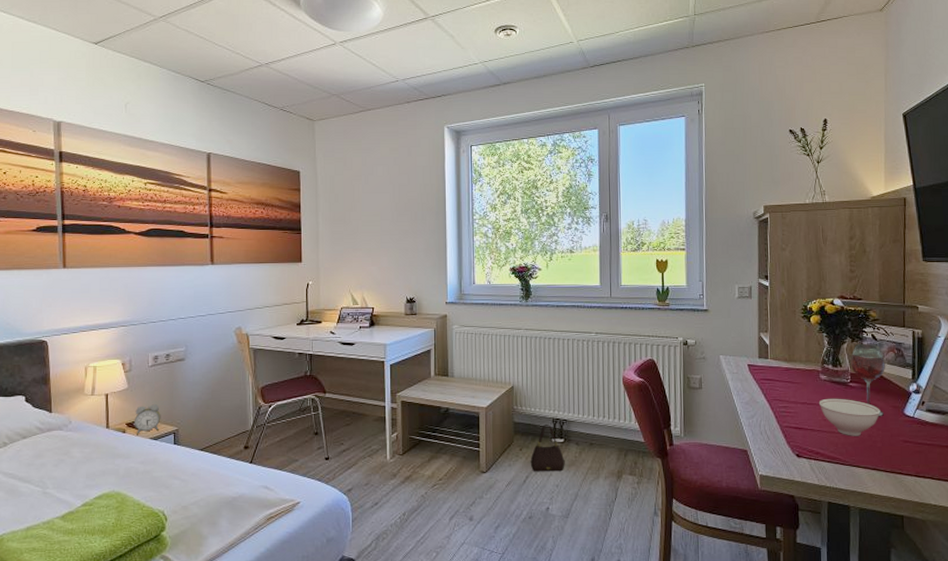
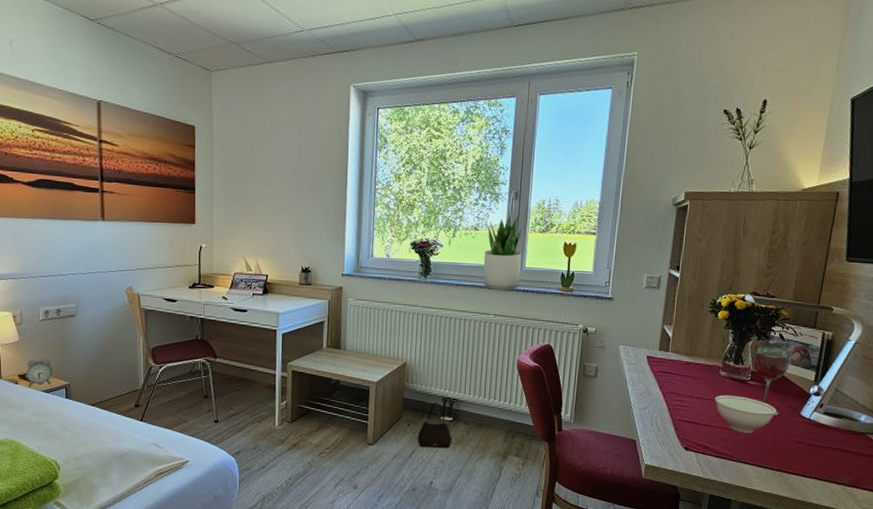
planter: none [581,237,618,309] -> present [483,215,523,291]

